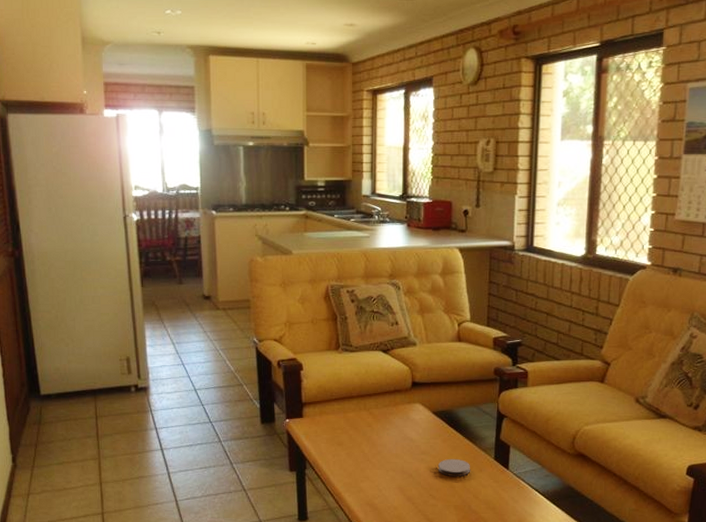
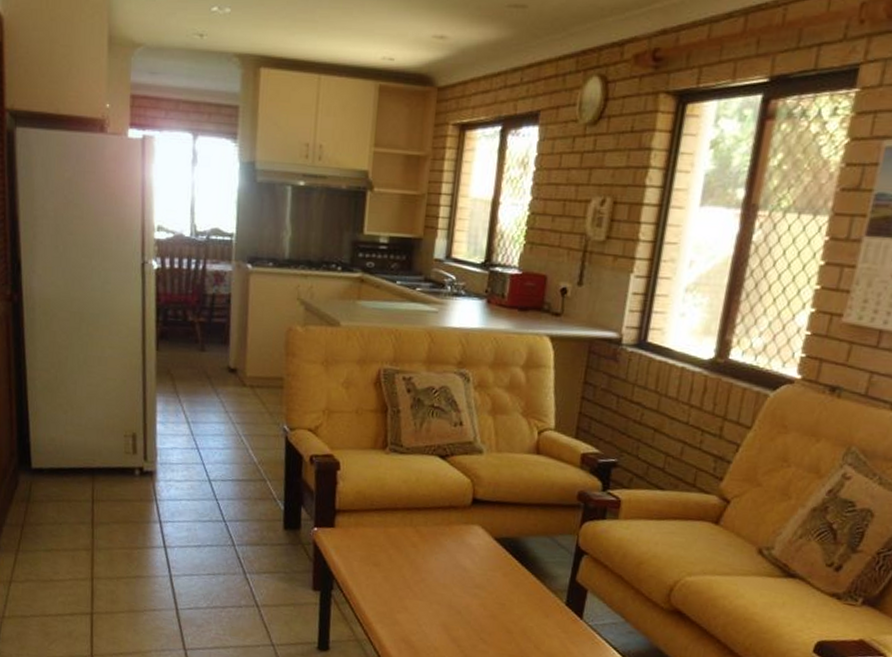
coaster: present [438,458,471,476] -> none [494,597,536,621]

